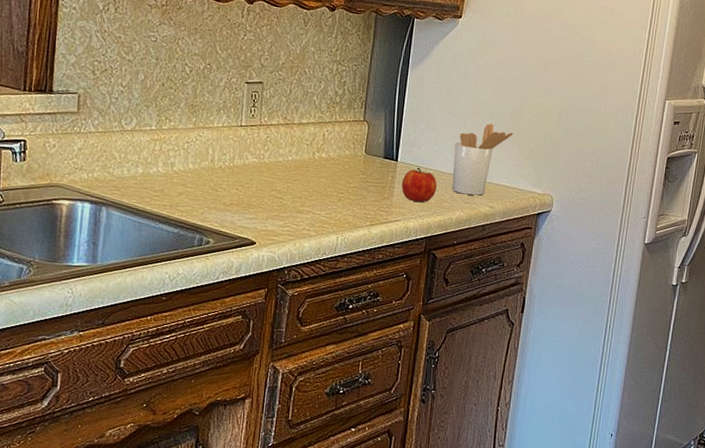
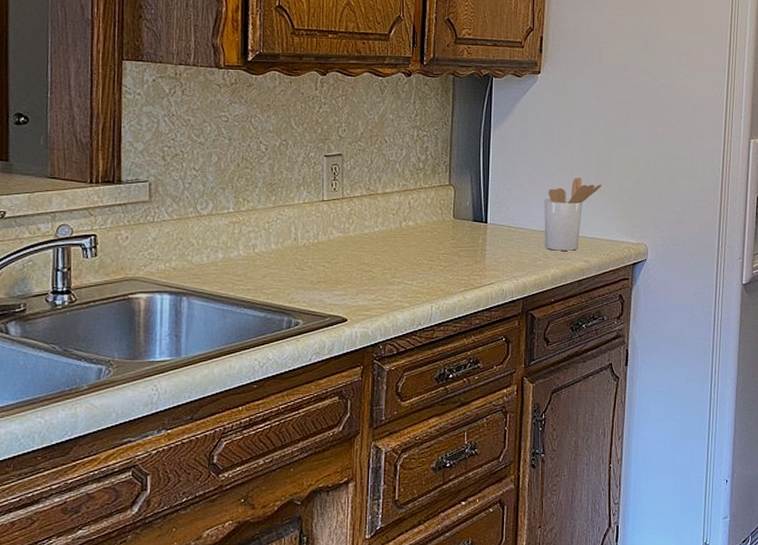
fruit: present [401,167,437,202] -> none [493,227,529,262]

